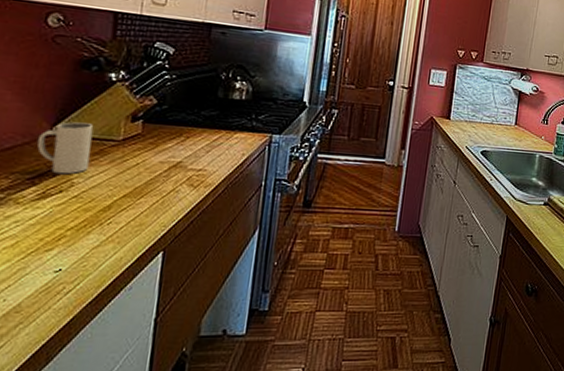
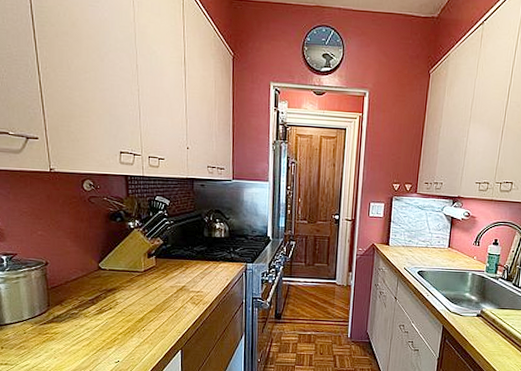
mug: present [37,122,94,175] -> none [91,259,125,297]

